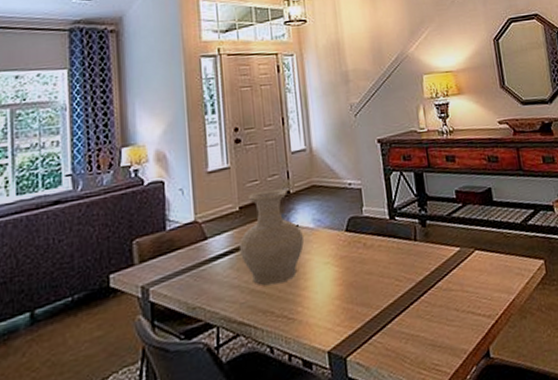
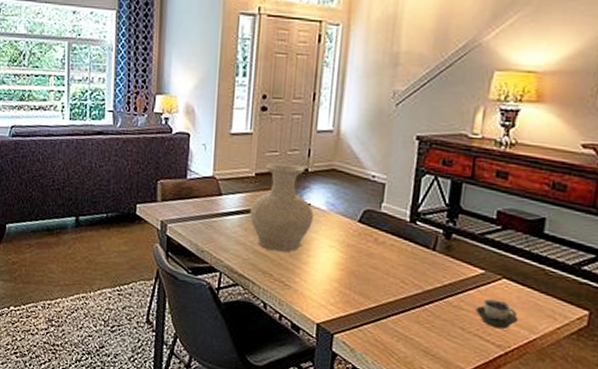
cup: none [462,271,497,300] -> present [475,298,519,329]

